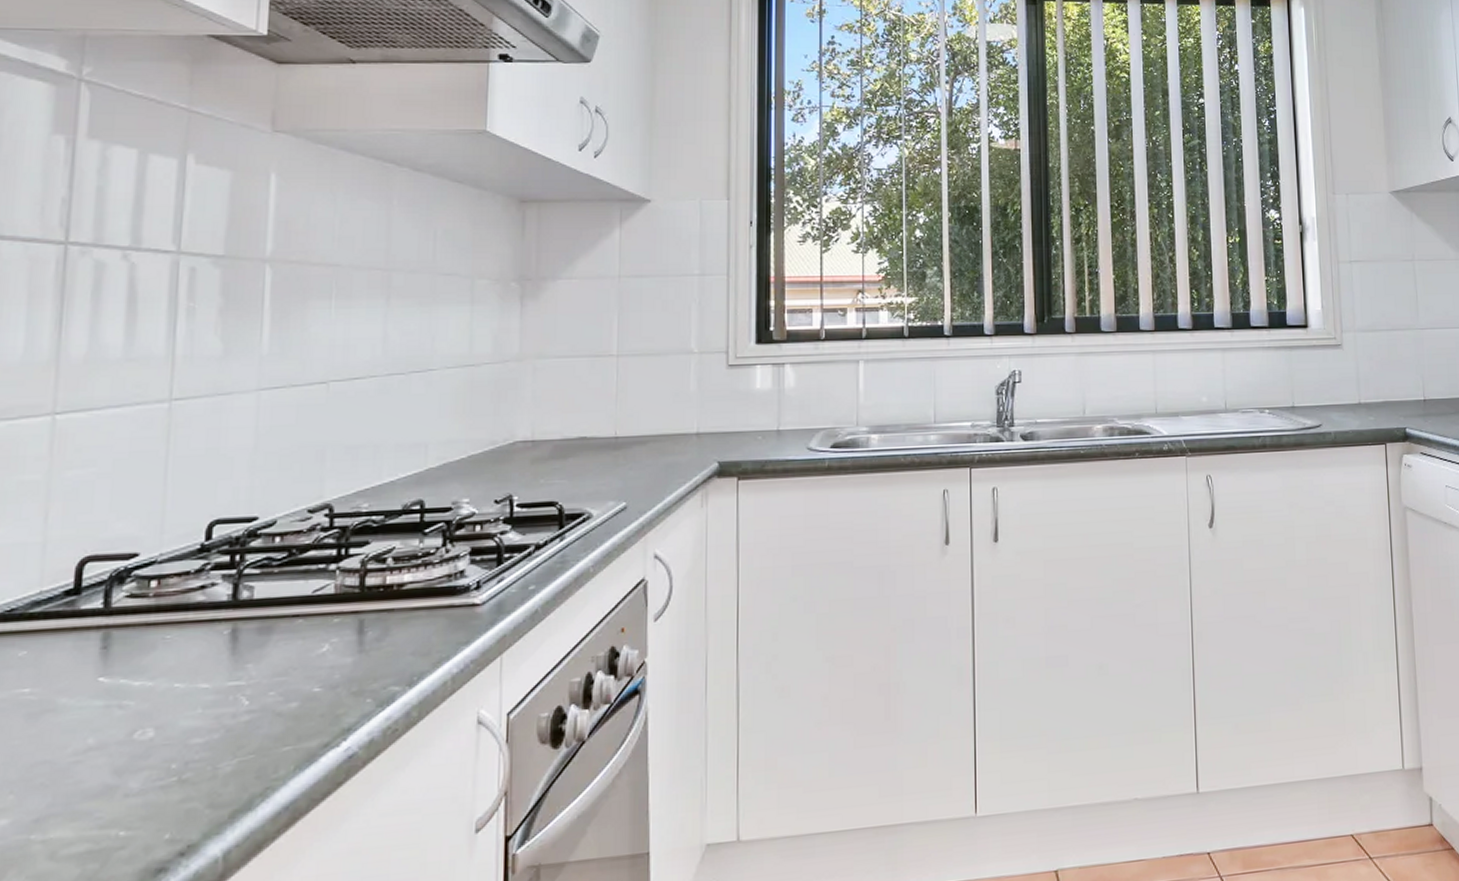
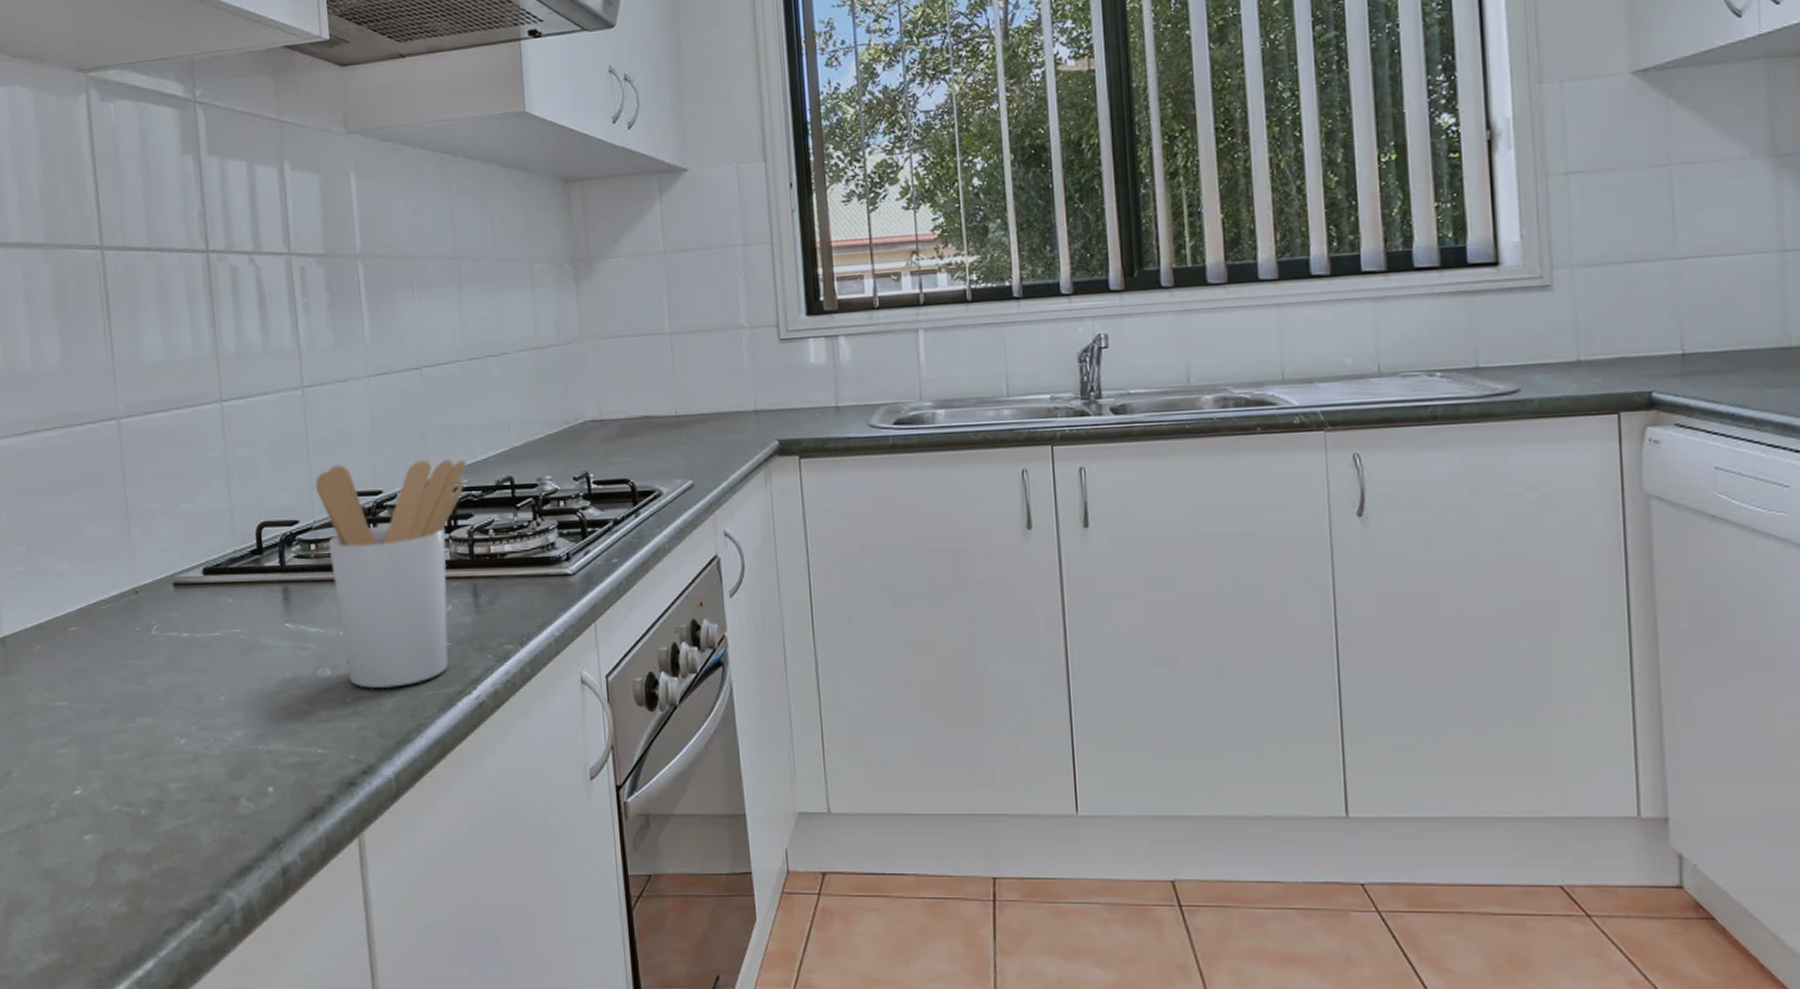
utensil holder: none [168,481,370,750] -> present [315,459,467,689]

